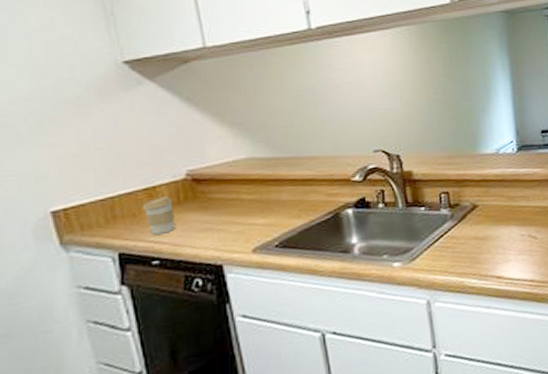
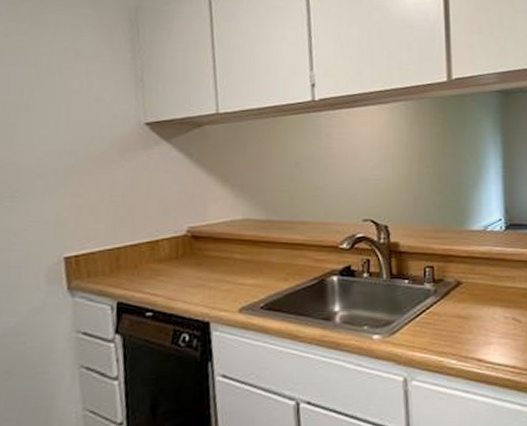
coffee cup: present [142,196,175,235] -> none [143,250,172,287]

